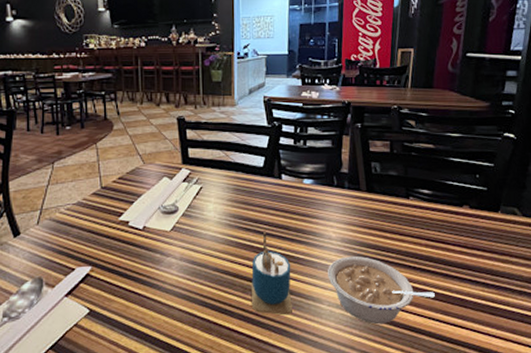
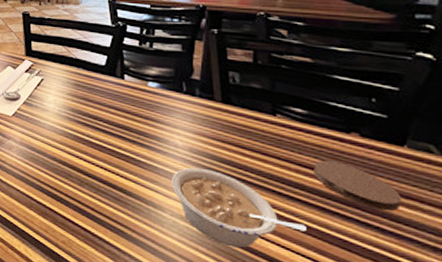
cup: present [250,231,292,316] -> none [87,128,131,216]
coaster: none [437,232,499,268] -> present [312,159,402,212]

